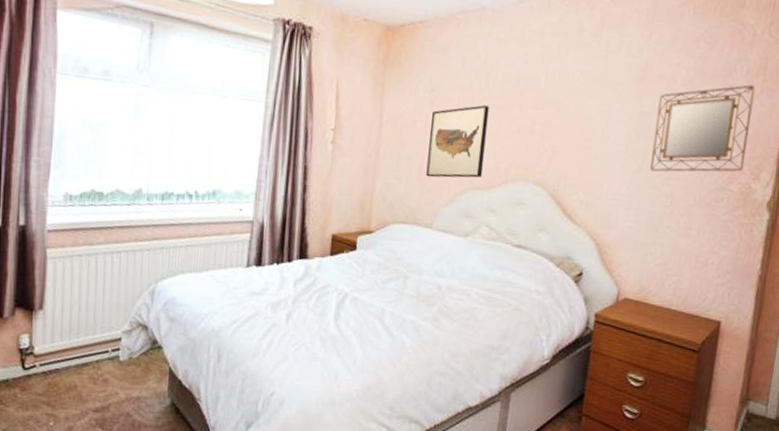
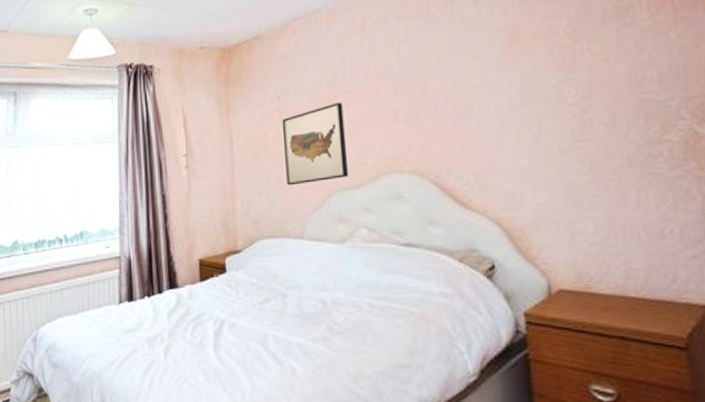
home mirror: present [650,85,755,172] -> none [540,18,680,136]

